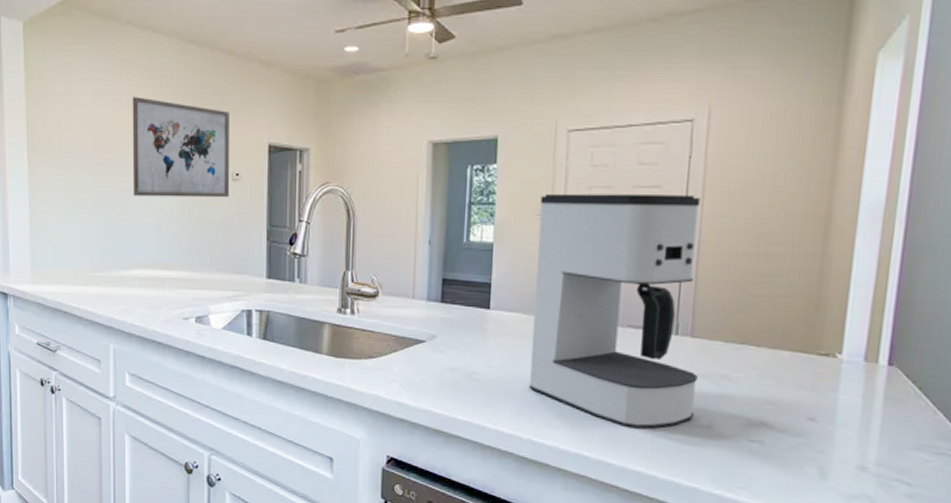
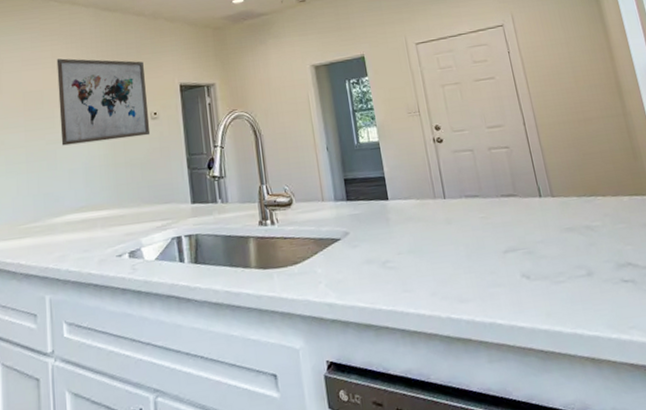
coffee maker: present [528,193,701,430] -> none [407,81,575,290]

